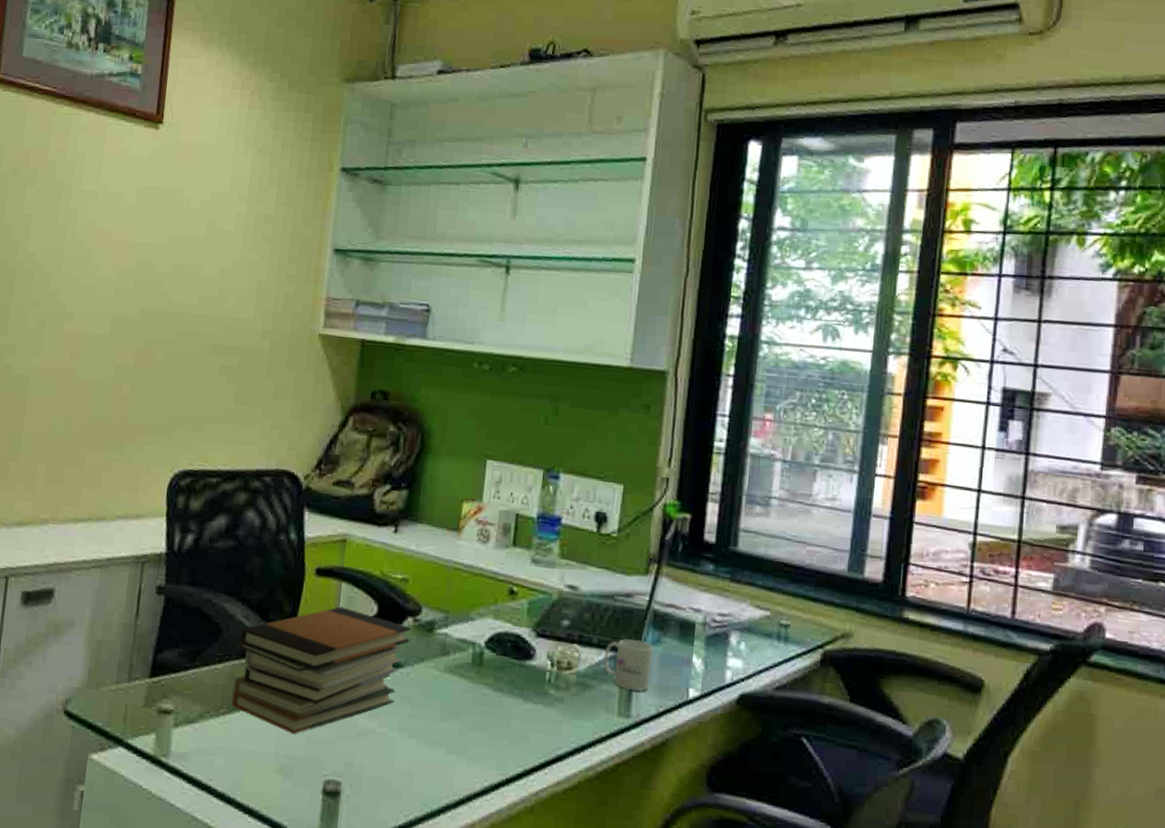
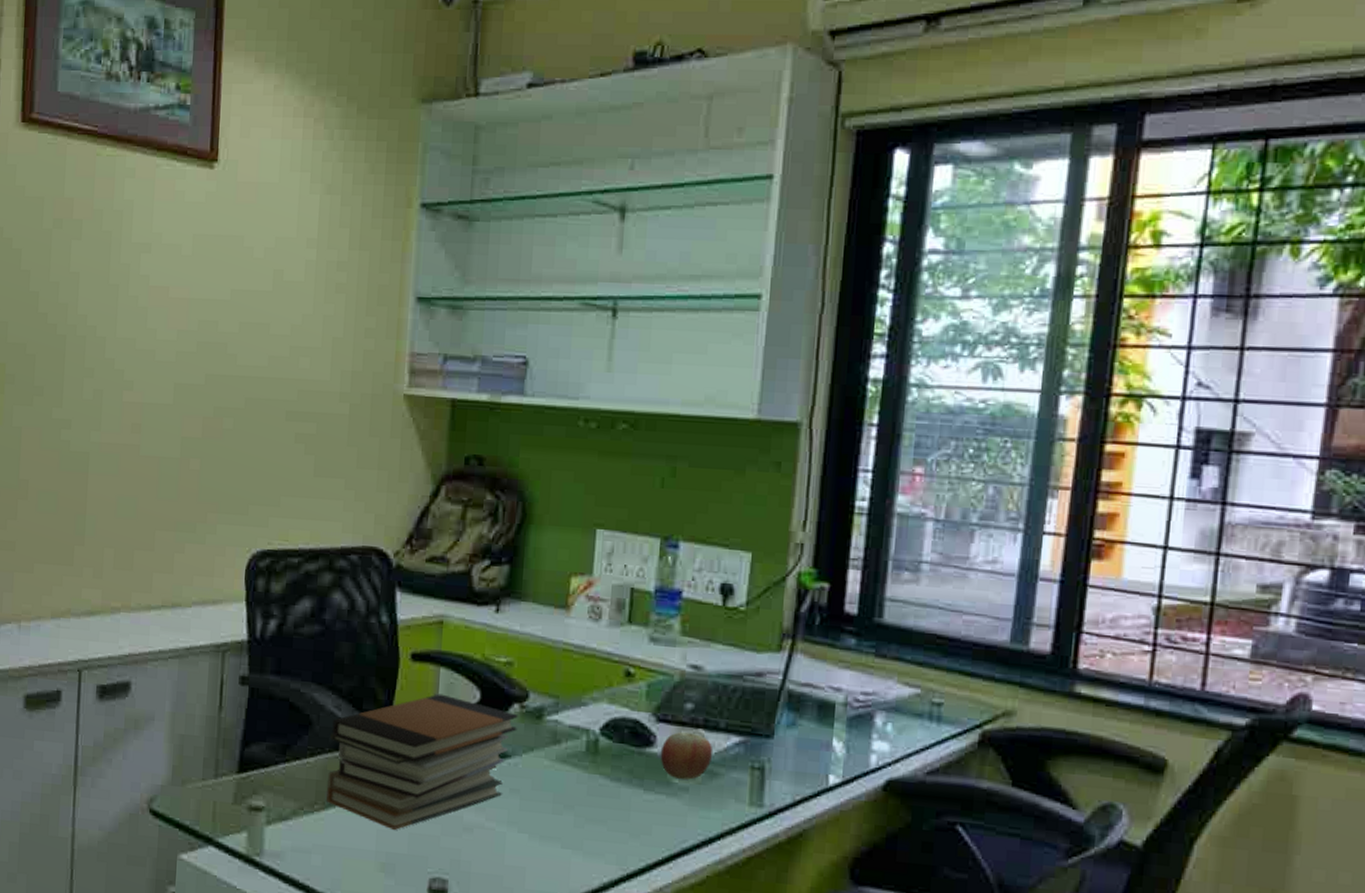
apple: none [538,646,587,691] -> present [660,732,713,780]
mug: present [603,639,653,691] -> none [731,722,788,778]

